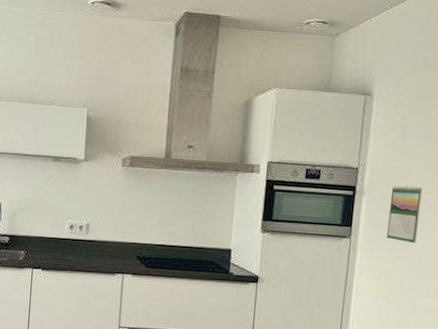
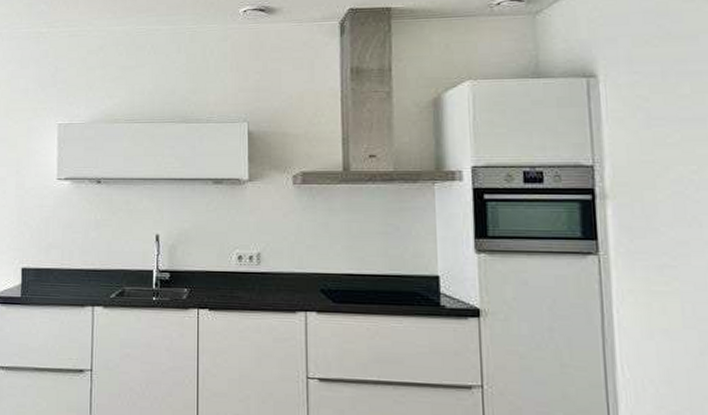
calendar: present [386,185,423,244] -> none [645,183,695,258]

